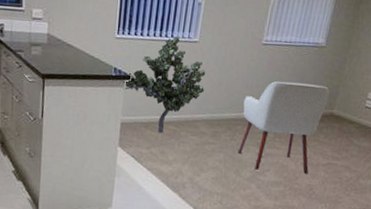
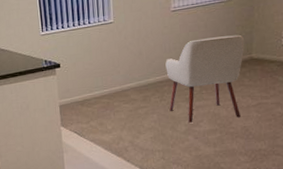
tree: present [123,36,206,132] -> none [55,22,127,107]

